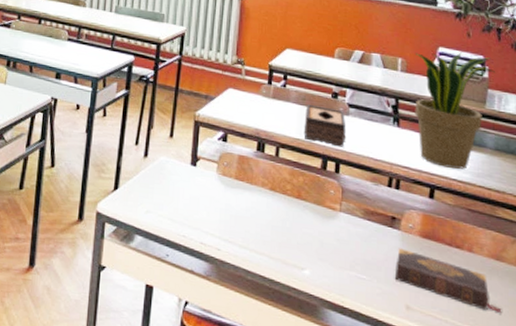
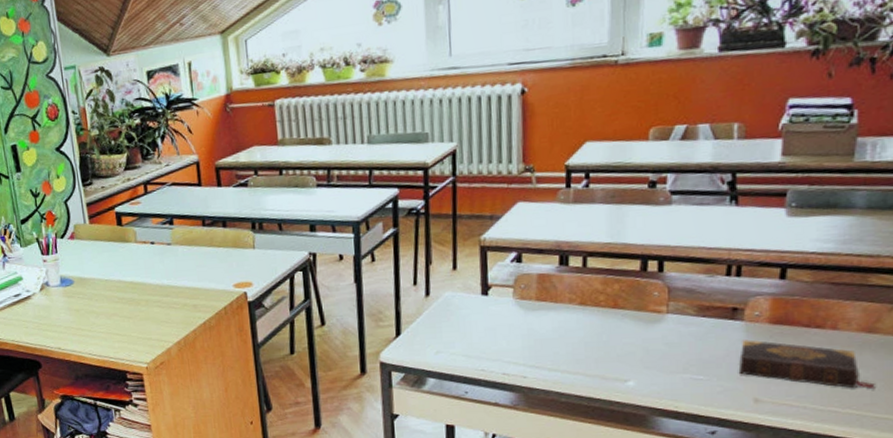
tissue box: present [304,105,346,147] -> none [615,200,670,243]
potted plant: present [415,52,496,169] -> none [757,98,869,241]

